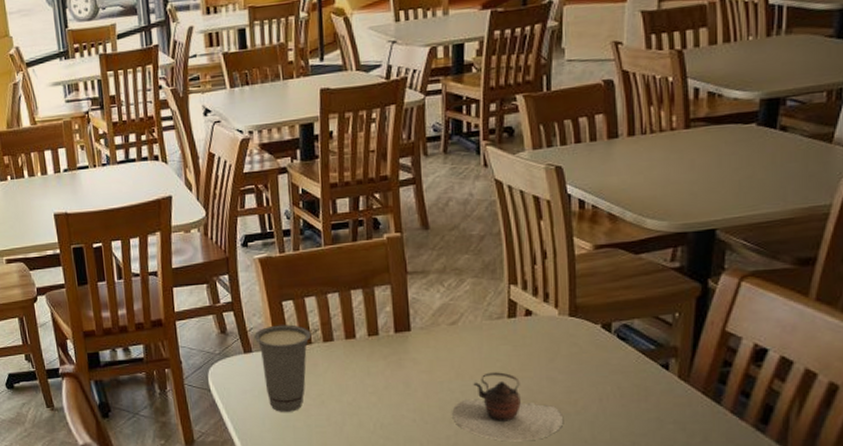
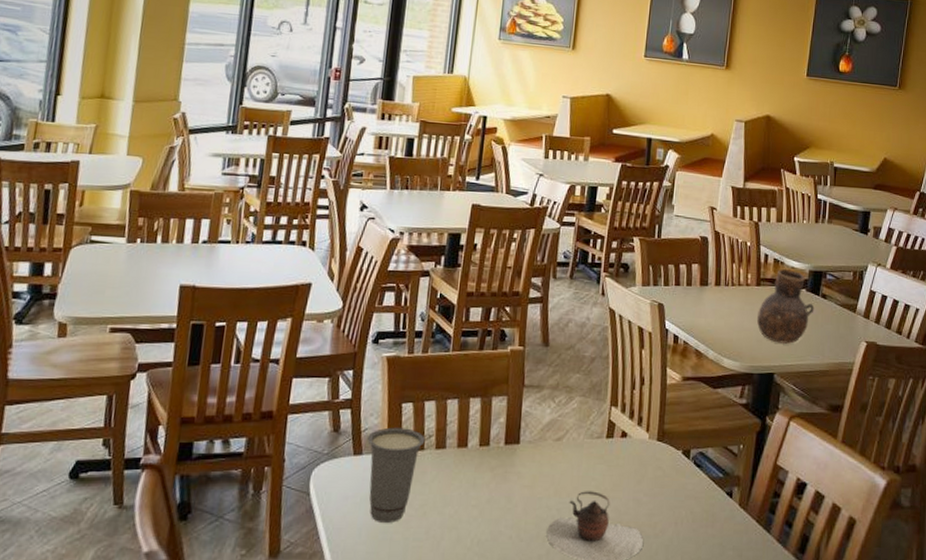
vase: none [689,102,770,194] -> present [757,269,814,345]

